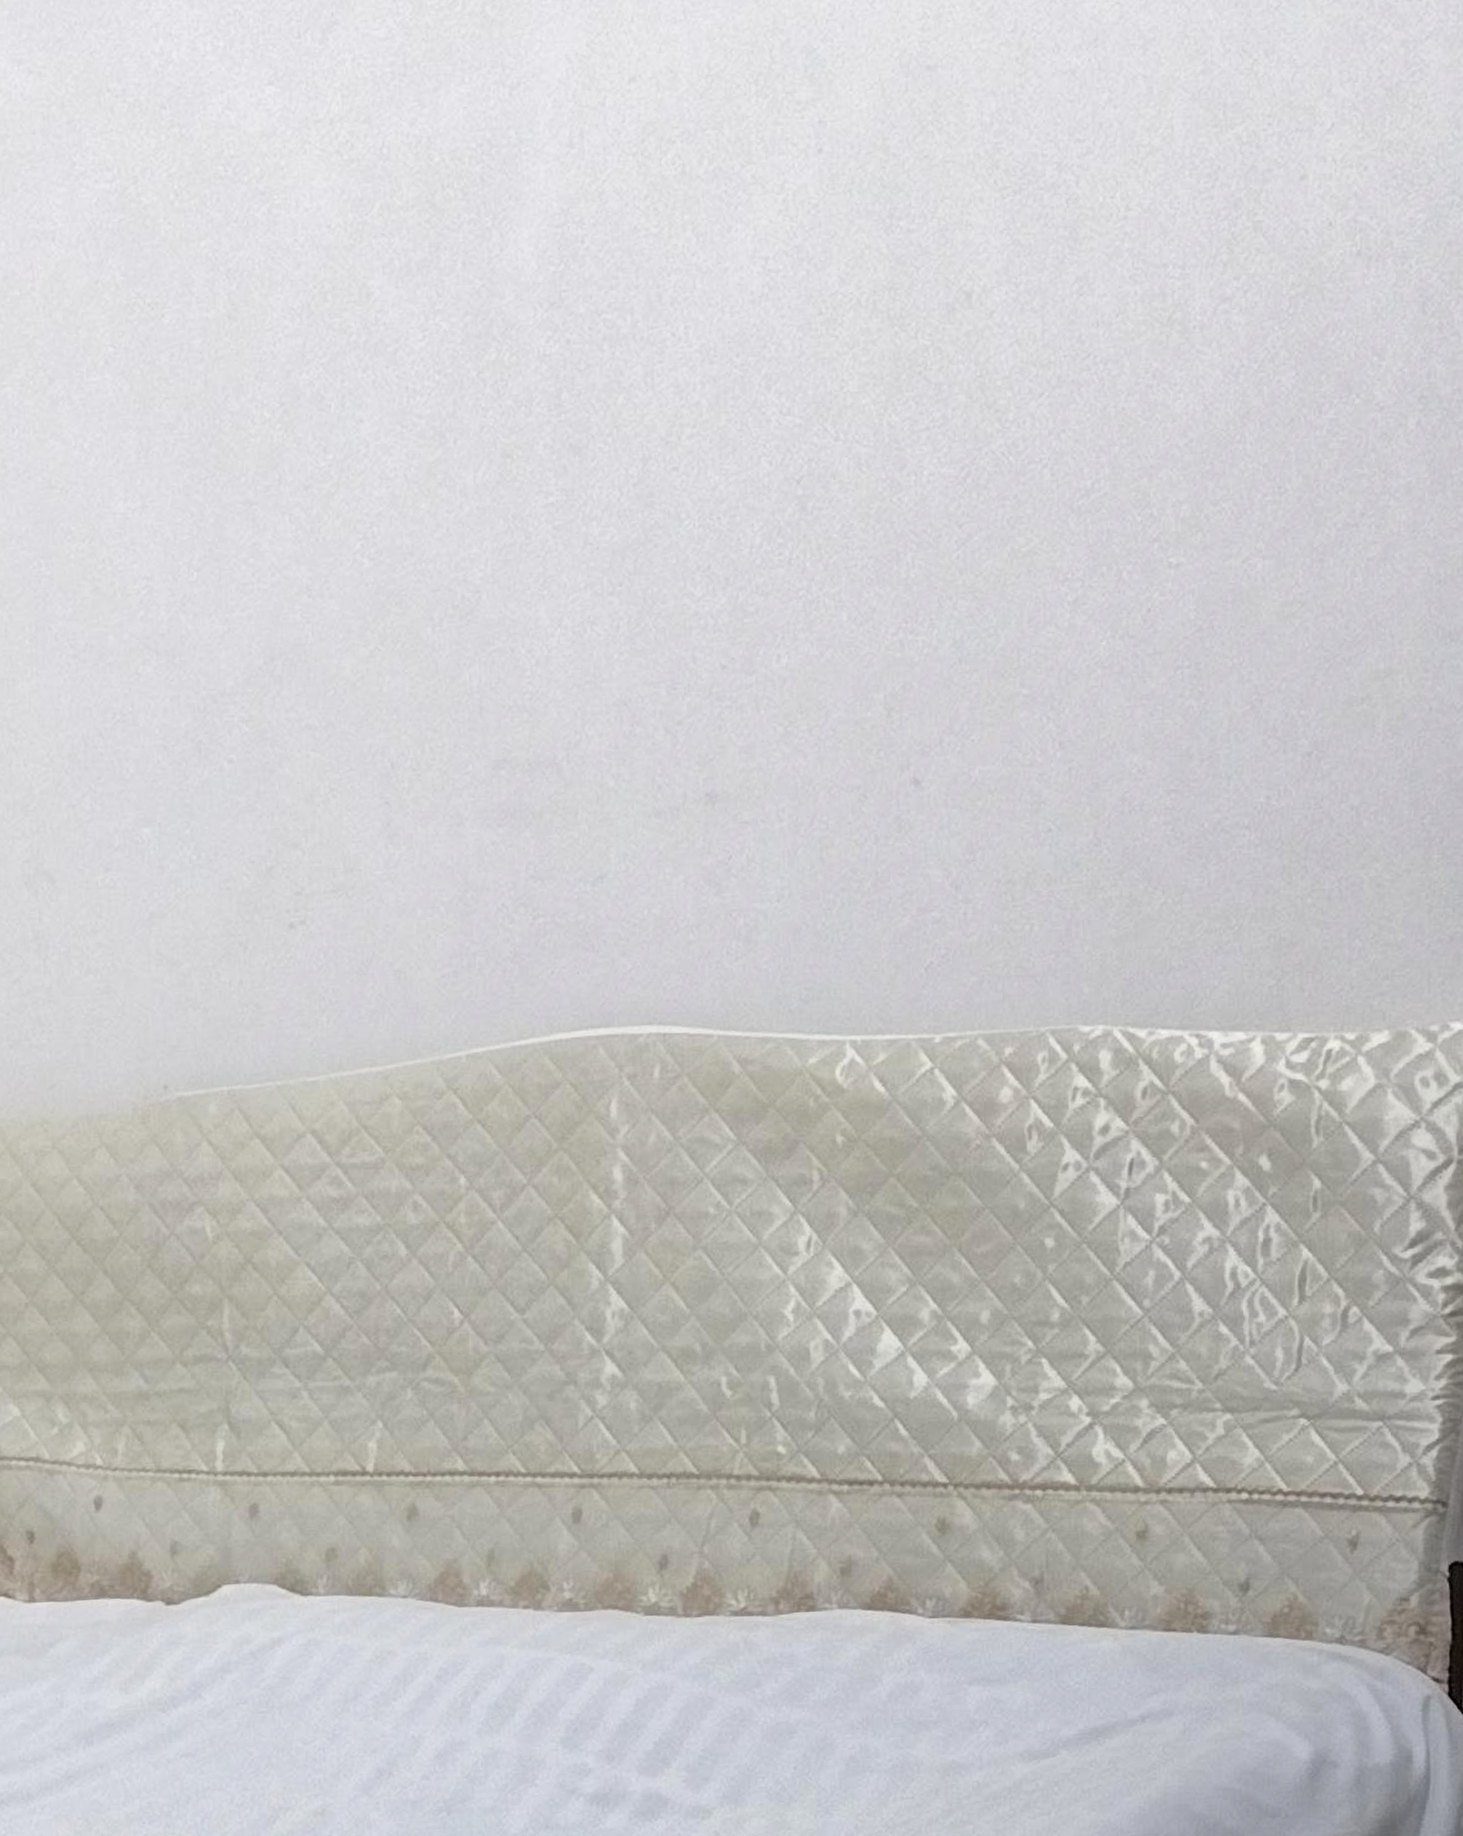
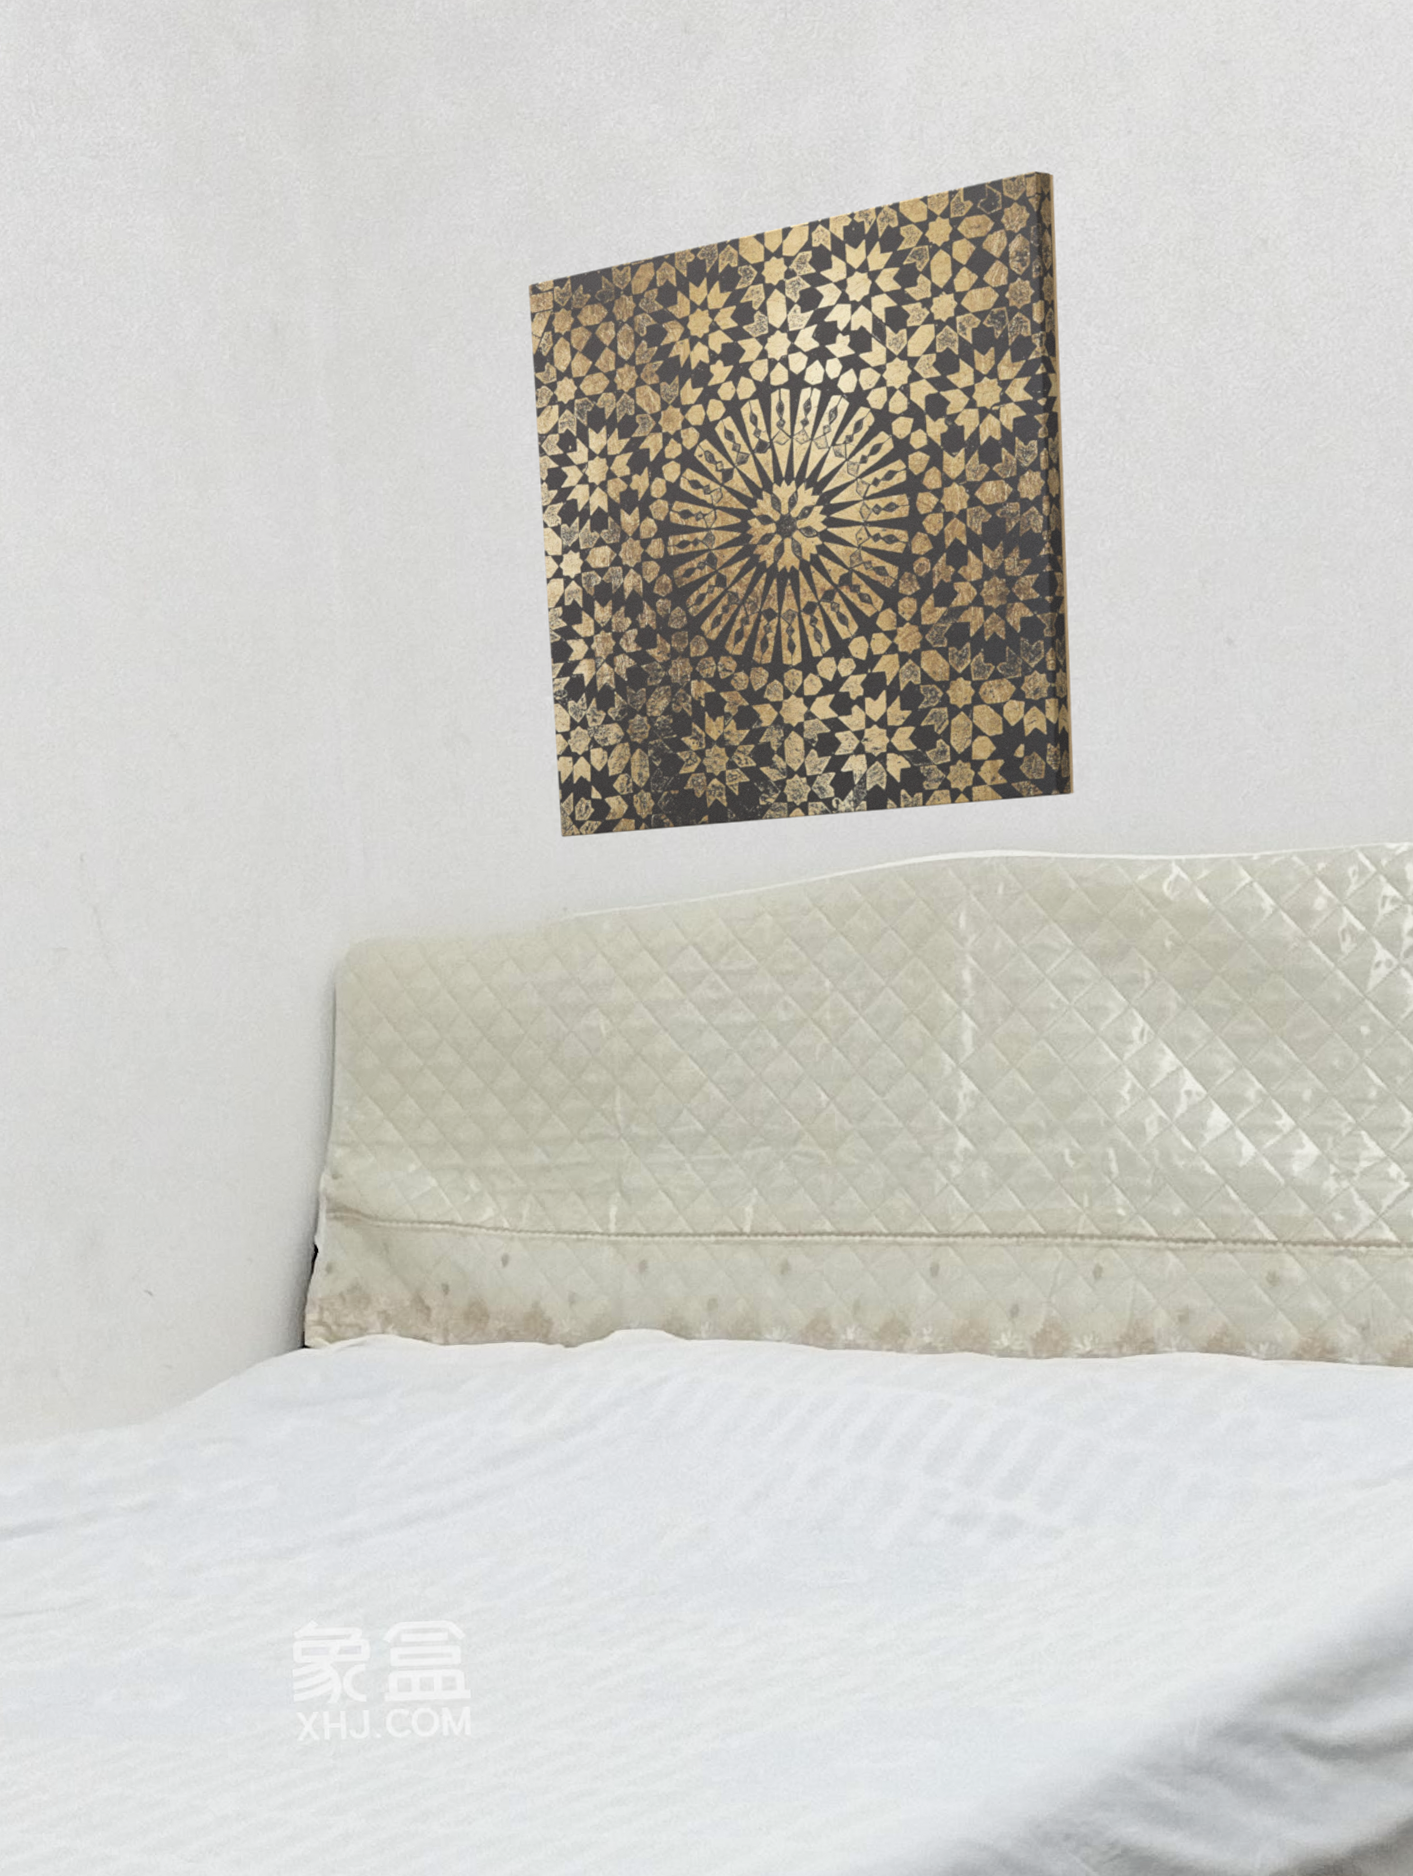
wall art: none [121,193,741,1001] -> present [528,170,1074,838]

